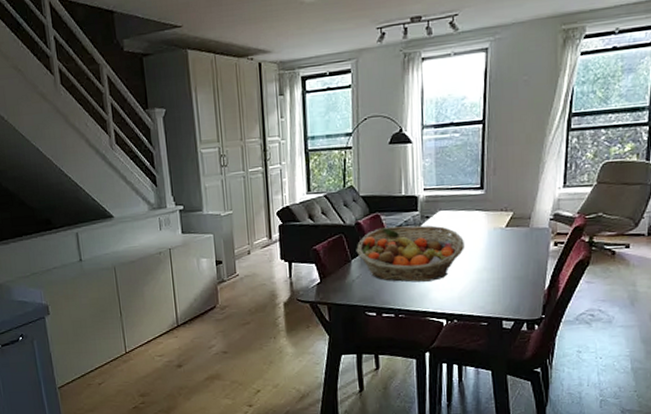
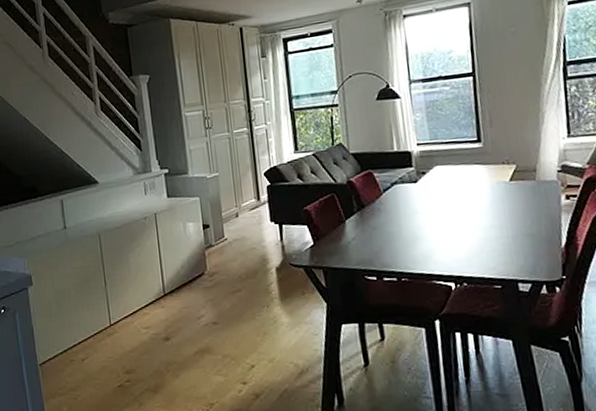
fruit basket: present [356,225,464,282] -> none [350,181,467,243]

